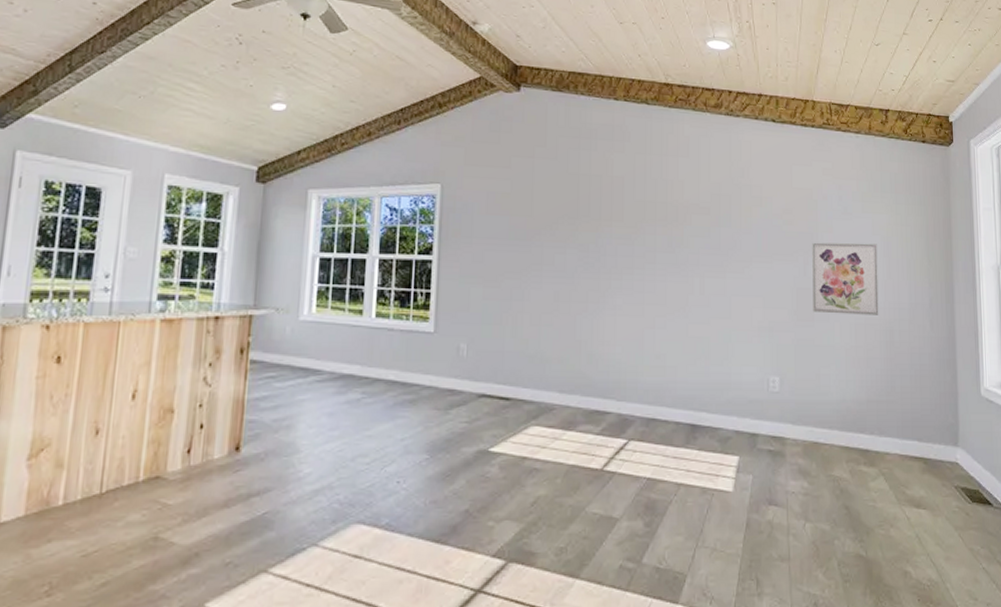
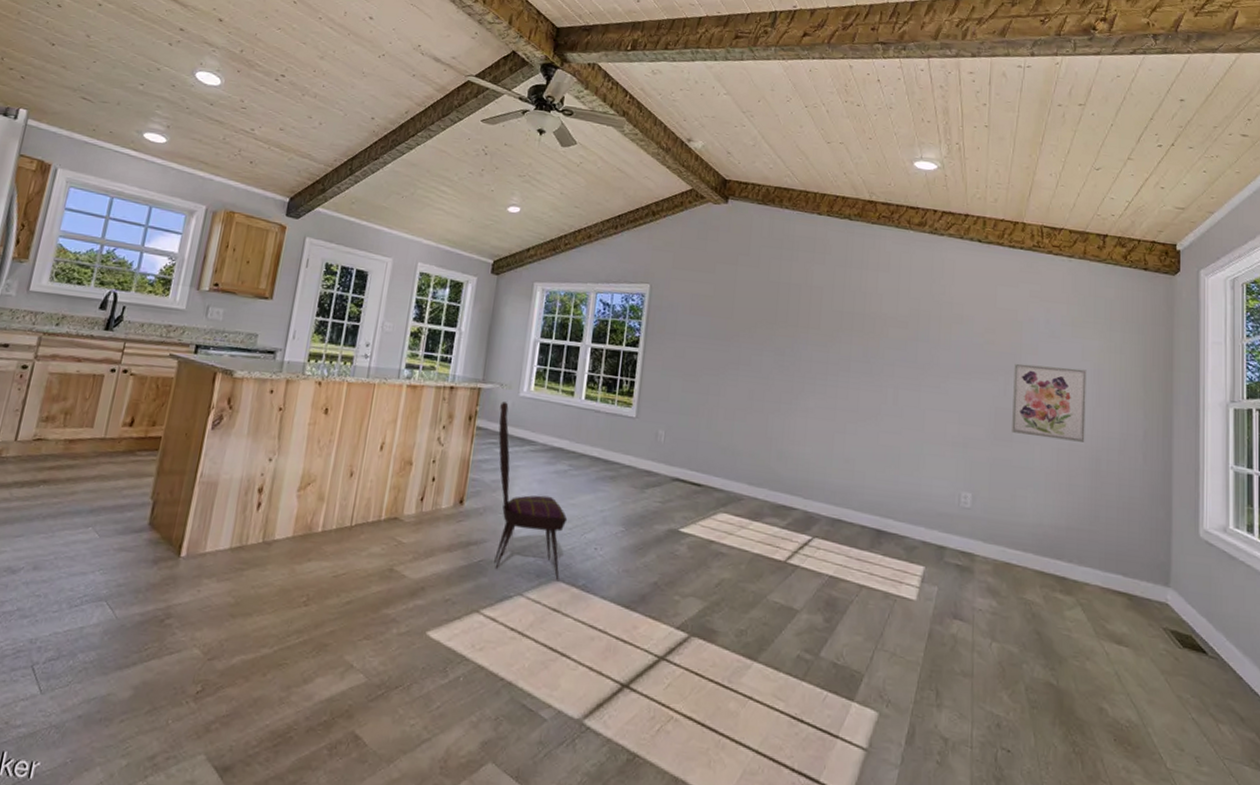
dining chair: none [277,328,364,523] -> present [494,401,568,580]

